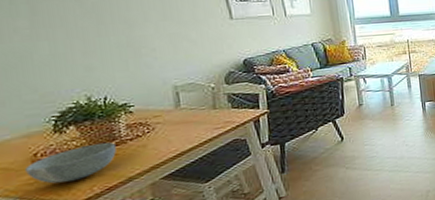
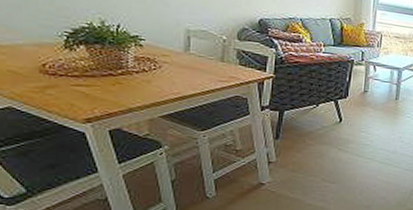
bowl: present [25,142,116,184] -> none [33,67,121,99]

